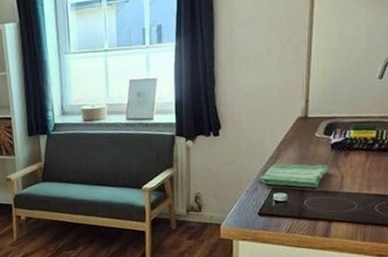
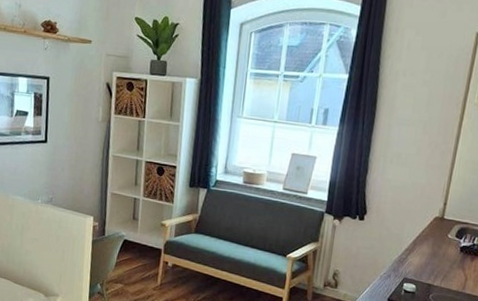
dish towel: present [259,163,329,188] -> none [393,255,455,284]

